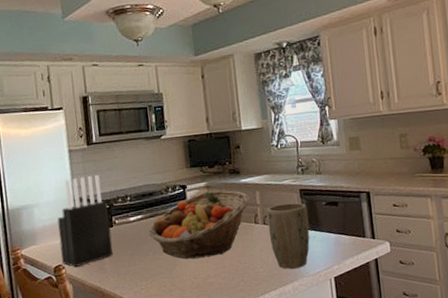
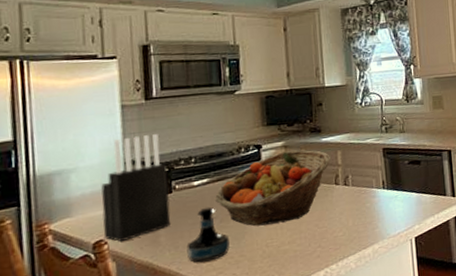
tequila bottle: none [127,240,163,289] -> present [186,206,230,263]
plant pot: present [267,202,310,269] -> none [349,162,392,231]

